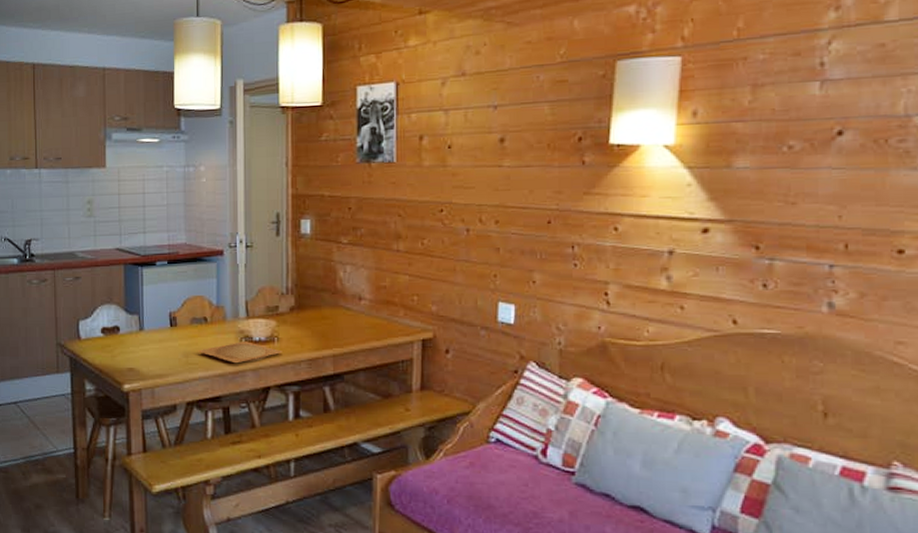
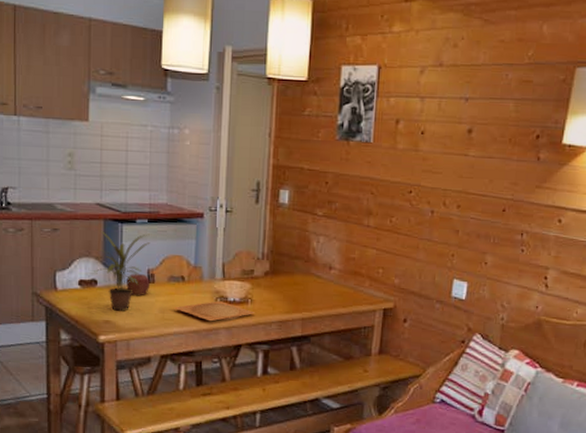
potted plant: none [116,275,171,358] -> present [94,229,151,311]
apple: none [149,318,172,341] -> present [126,274,150,296]

